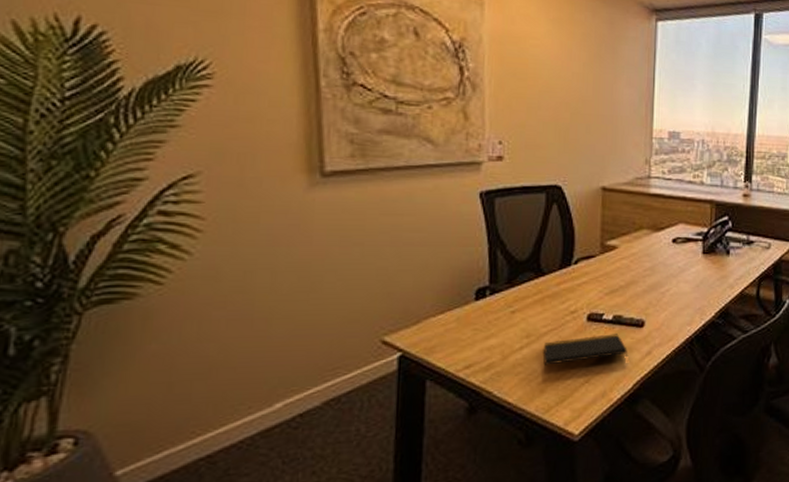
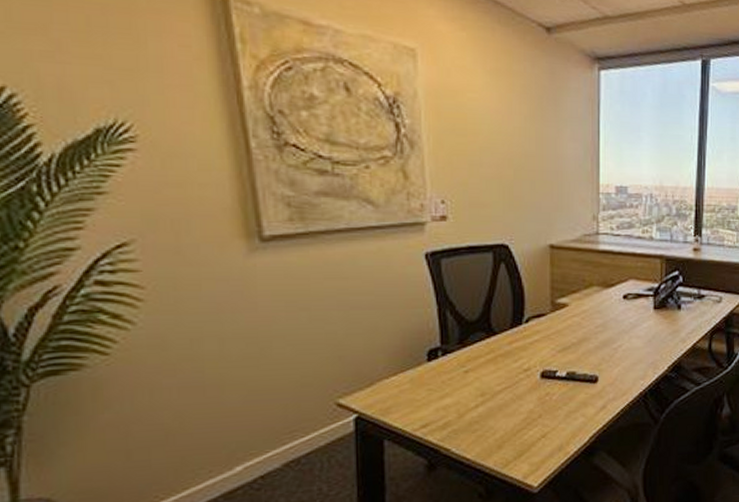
notepad: present [543,334,627,366] -> none [499,390,582,422]

